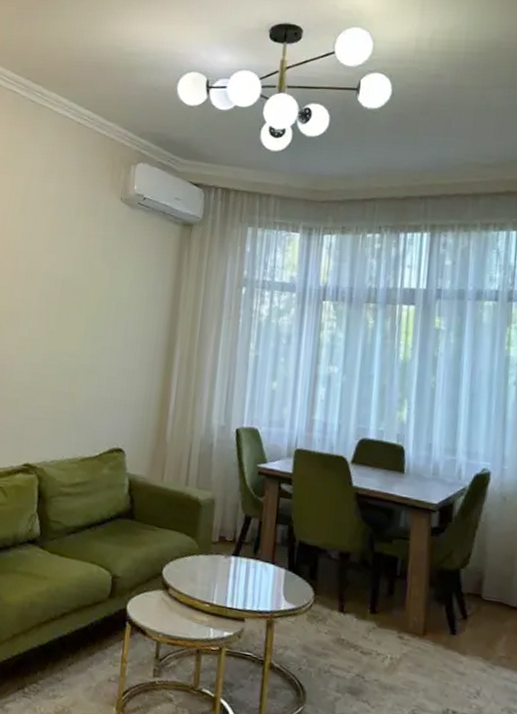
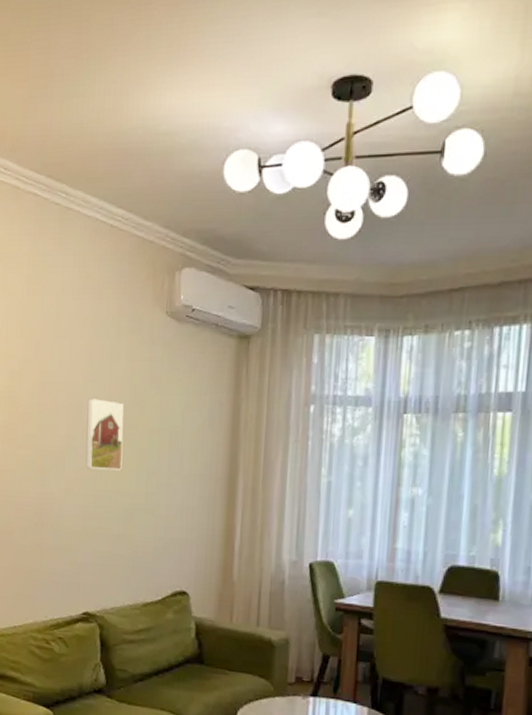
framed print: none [39,267,77,334] -> present [85,398,124,471]

